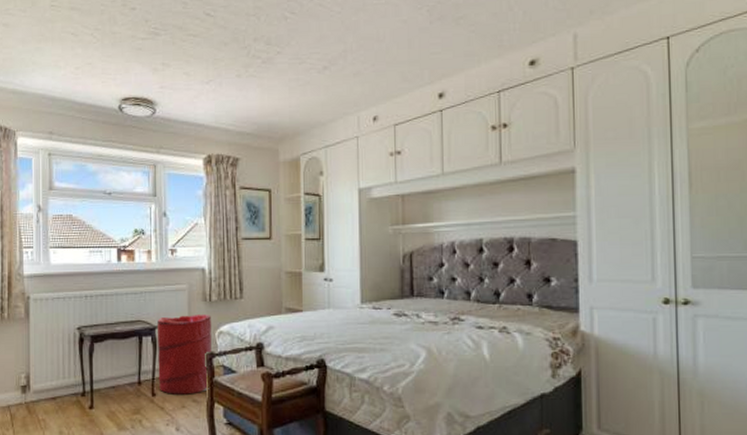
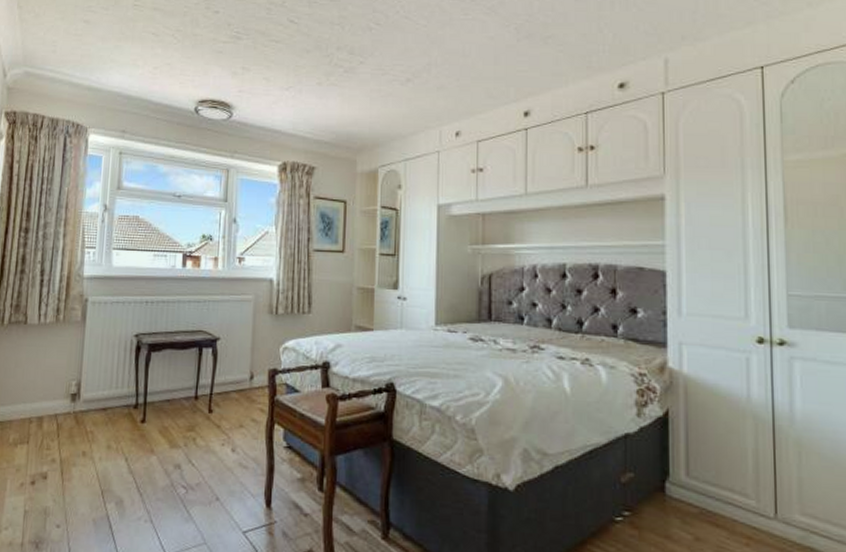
laundry hamper: present [158,315,212,395] -> none [216,327,277,413]

